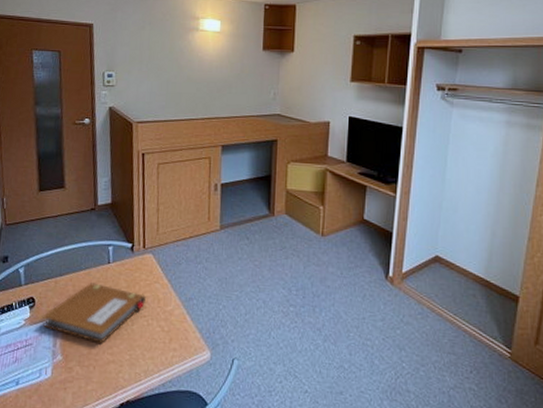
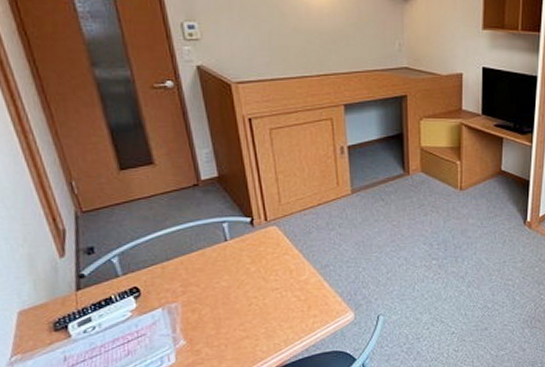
notebook: present [41,283,146,343] -> none [152,263,276,322]

